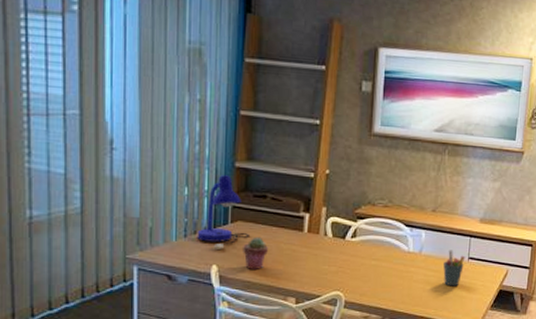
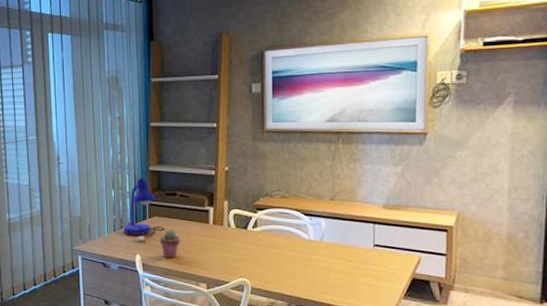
pen holder: present [443,250,466,287] -> none [347,237,370,274]

